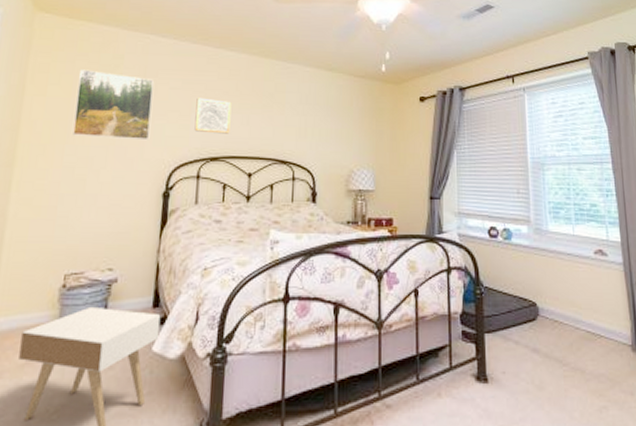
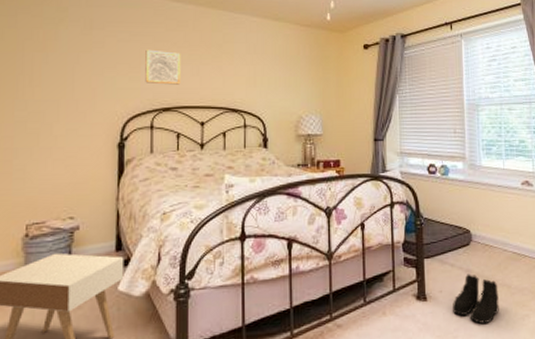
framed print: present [73,69,154,141] -> none [22,23,102,93]
boots: none [516,354,572,415] -> present [451,274,499,324]

